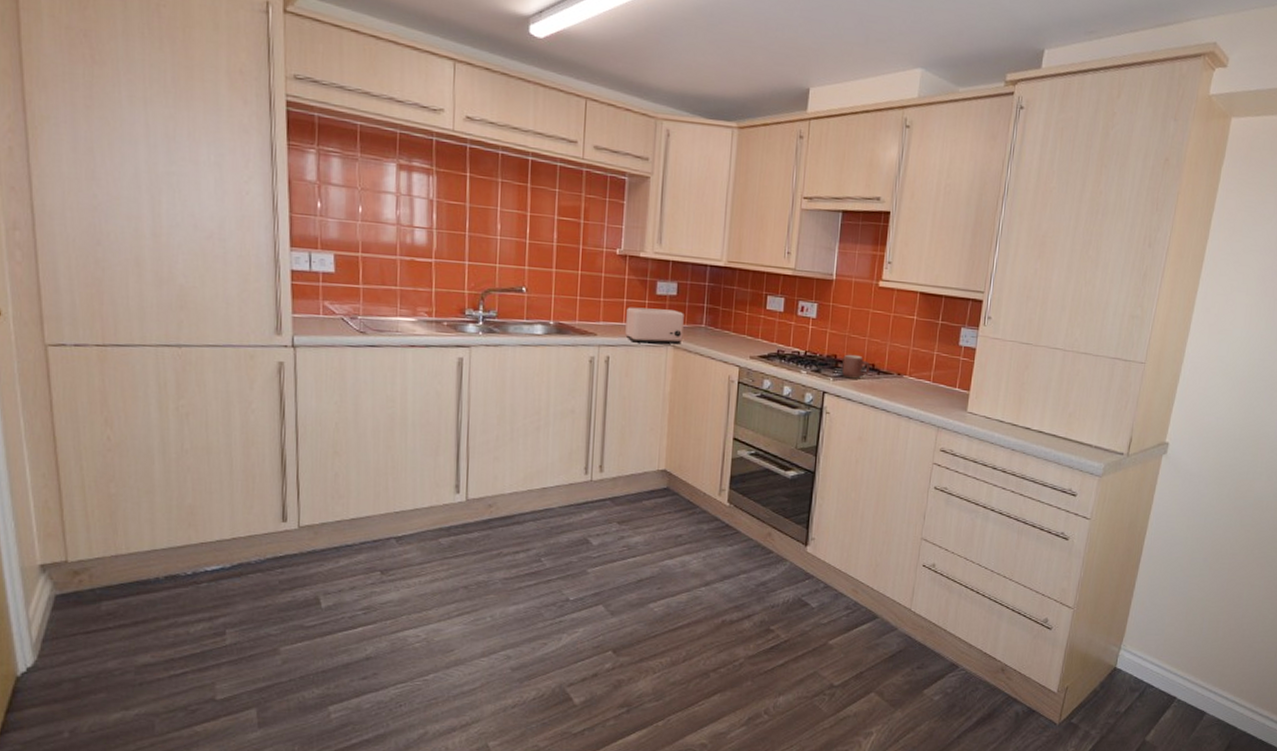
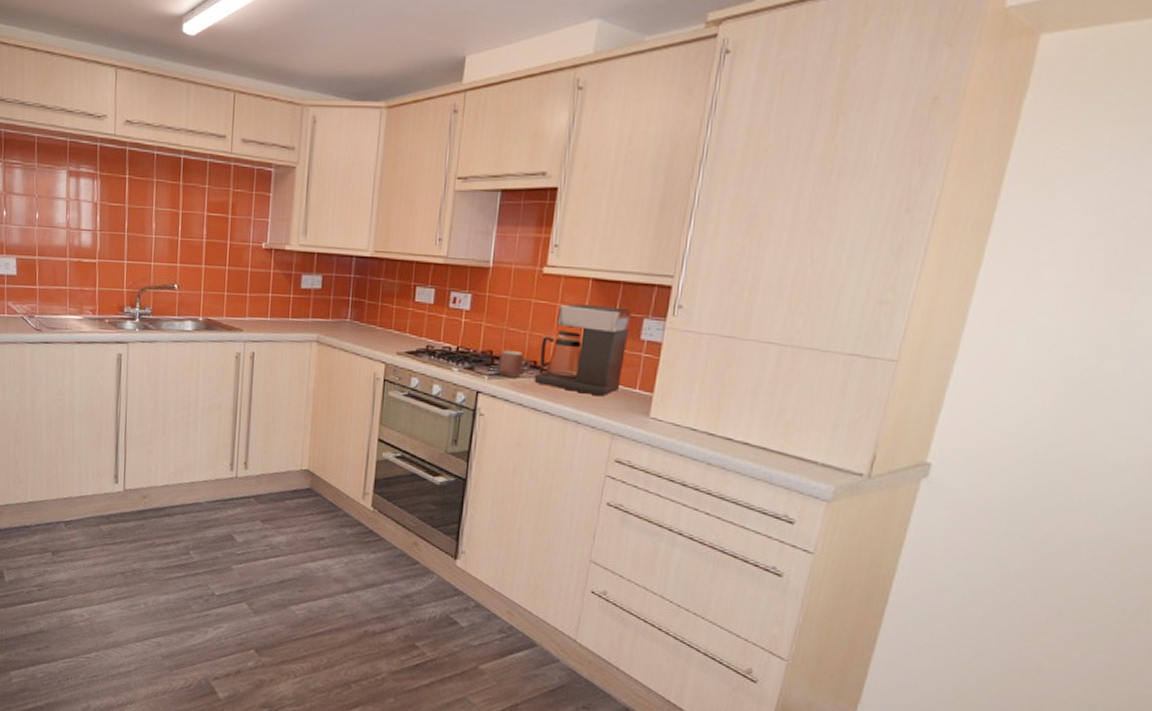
toaster: present [625,307,684,344] -> none [270,301,329,340]
coffee maker: none [872,313,952,395] -> present [534,303,632,397]

